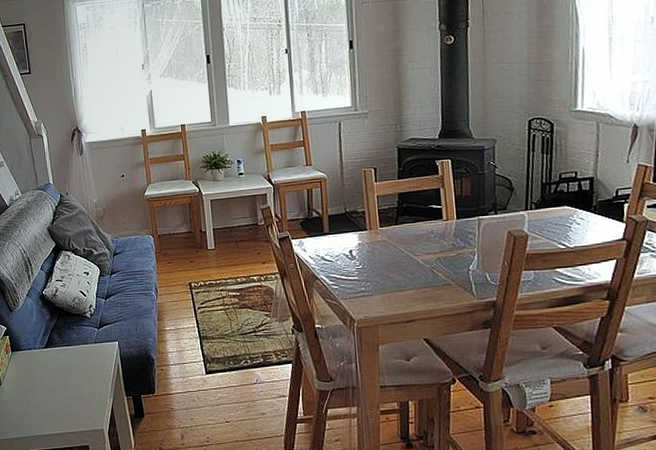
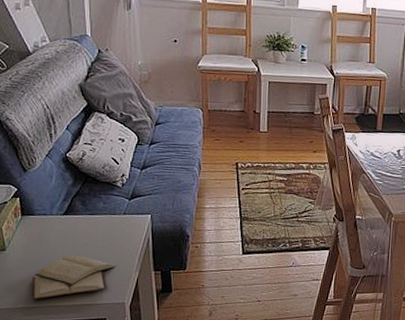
diary: none [24,385,93,429] -> present [31,255,117,299]

